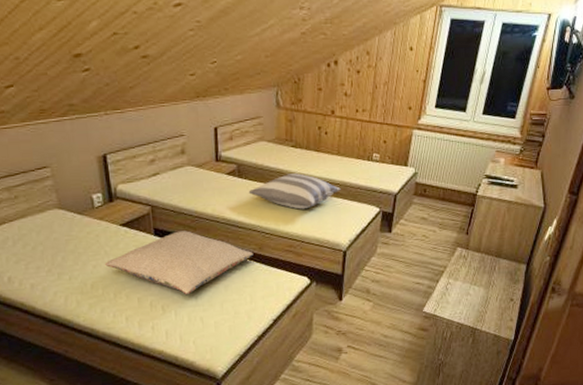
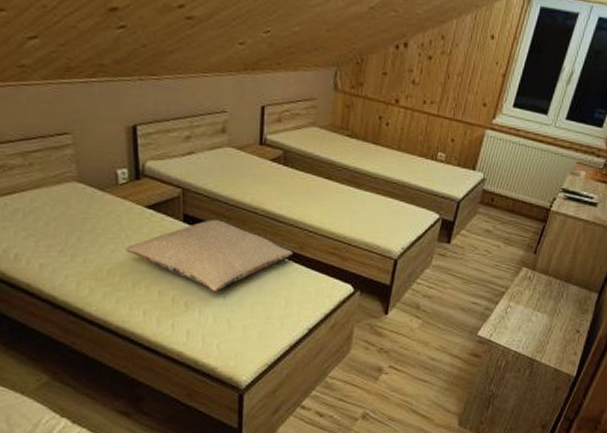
pillow: present [248,173,341,210] -> none [293,166,398,208]

